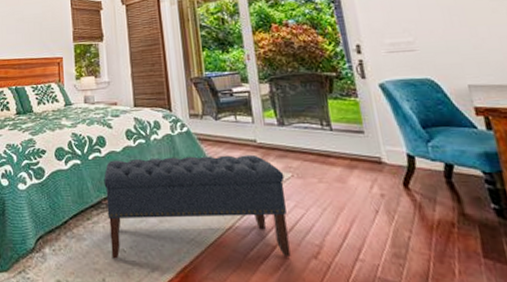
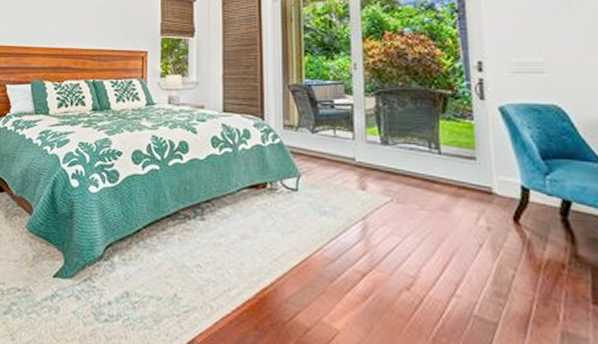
bench: present [104,154,291,259] -> none [183,168,383,286]

